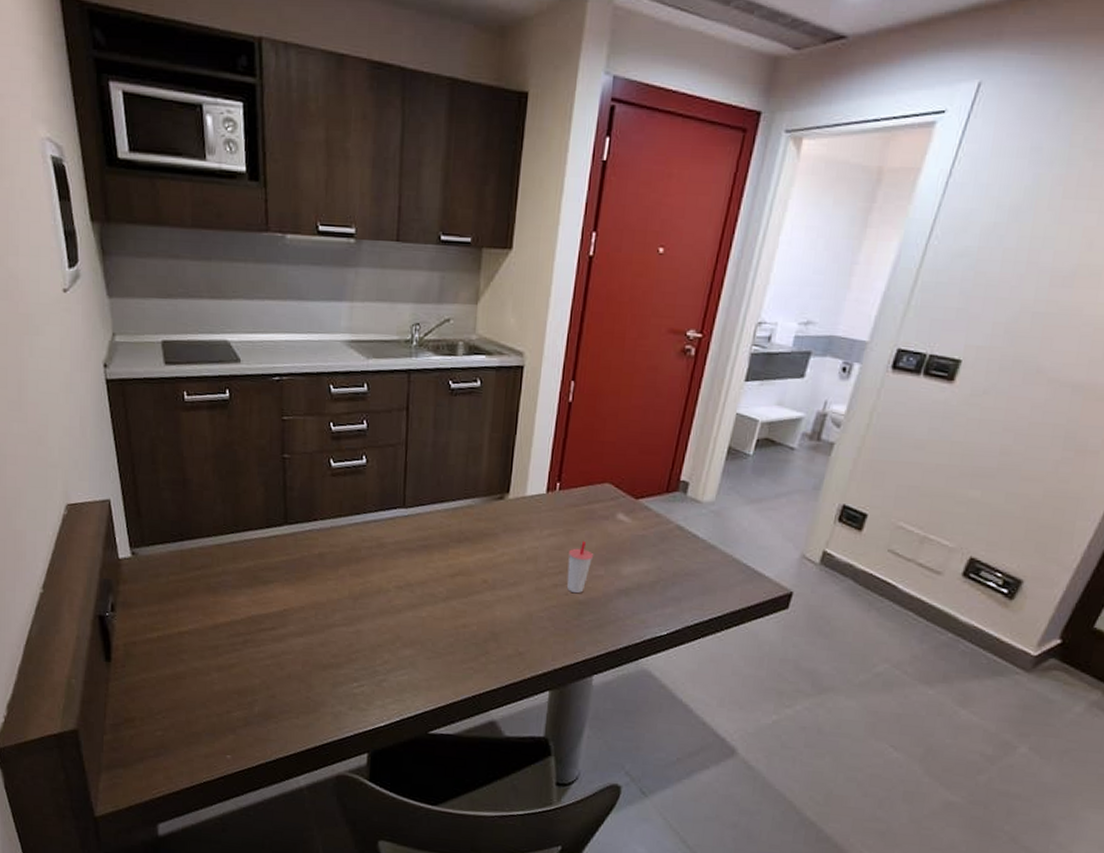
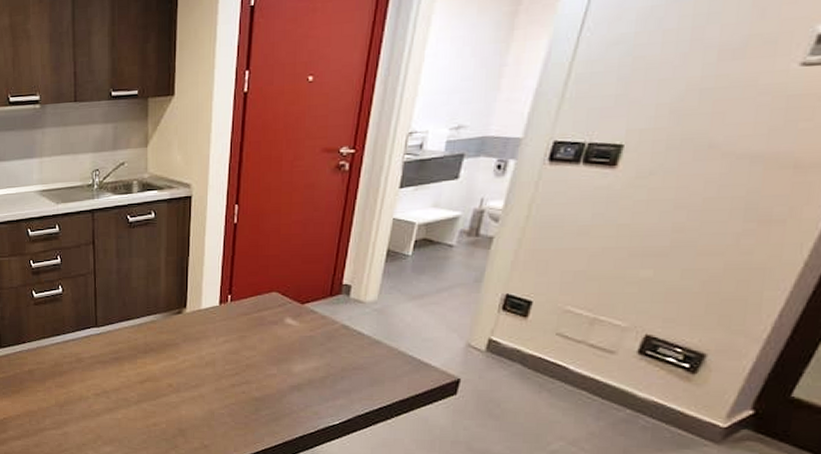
cup: present [566,540,594,594] -> none [243,344,267,392]

